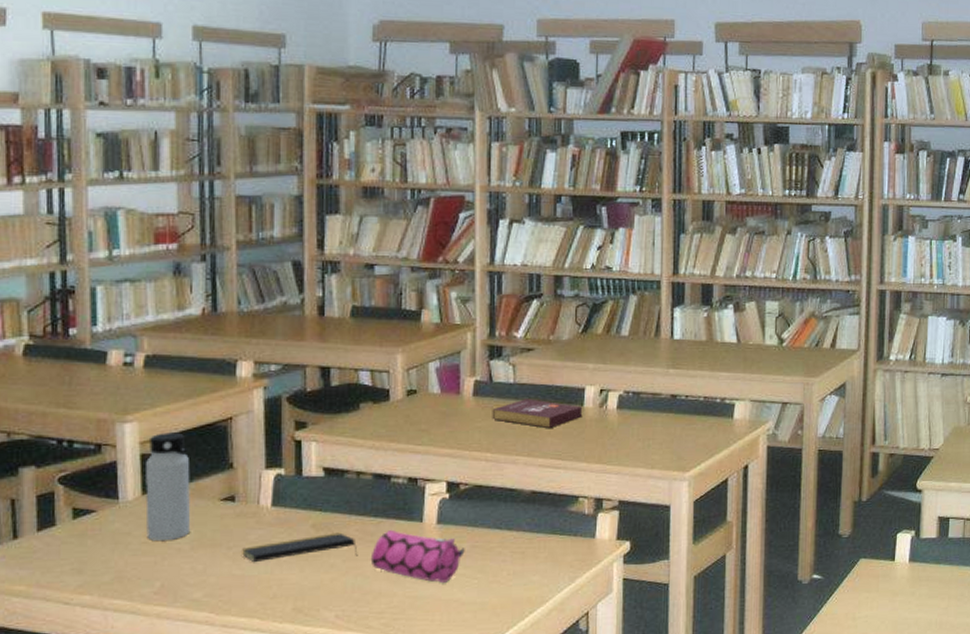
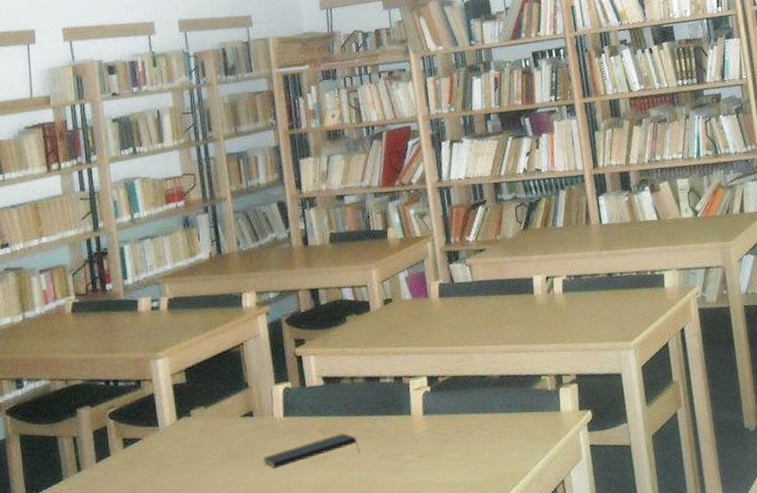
water bottle: present [145,432,191,542] -> none [177,362,220,459]
pencil case: present [370,529,465,583] -> none [371,425,450,468]
book: present [492,399,583,428] -> none [457,293,534,318]

